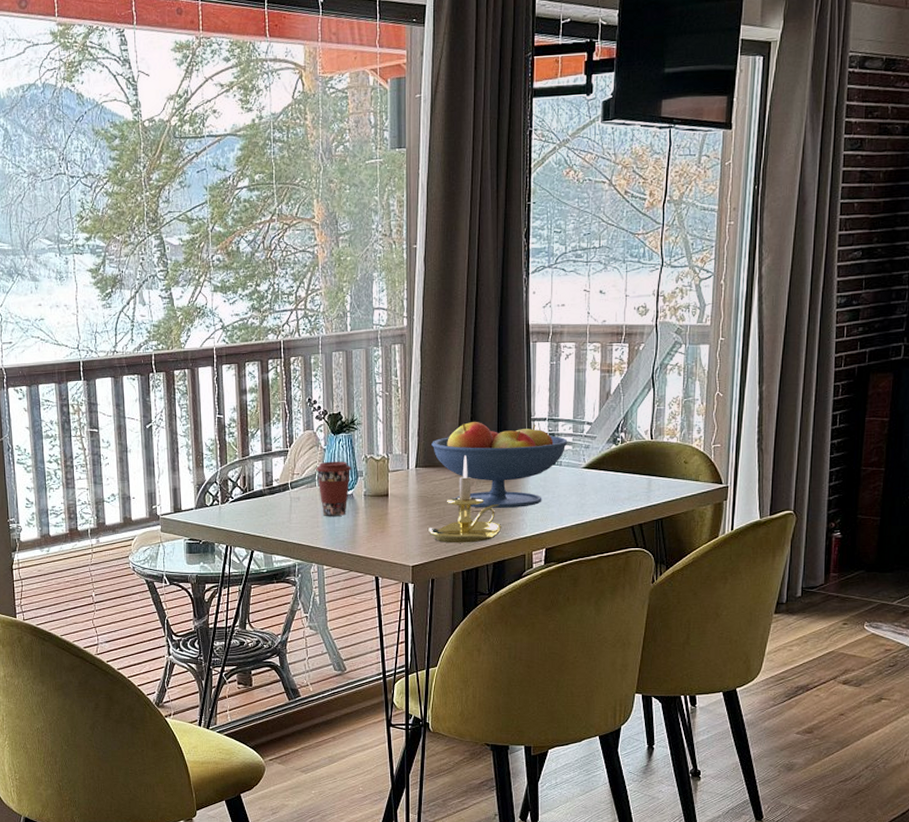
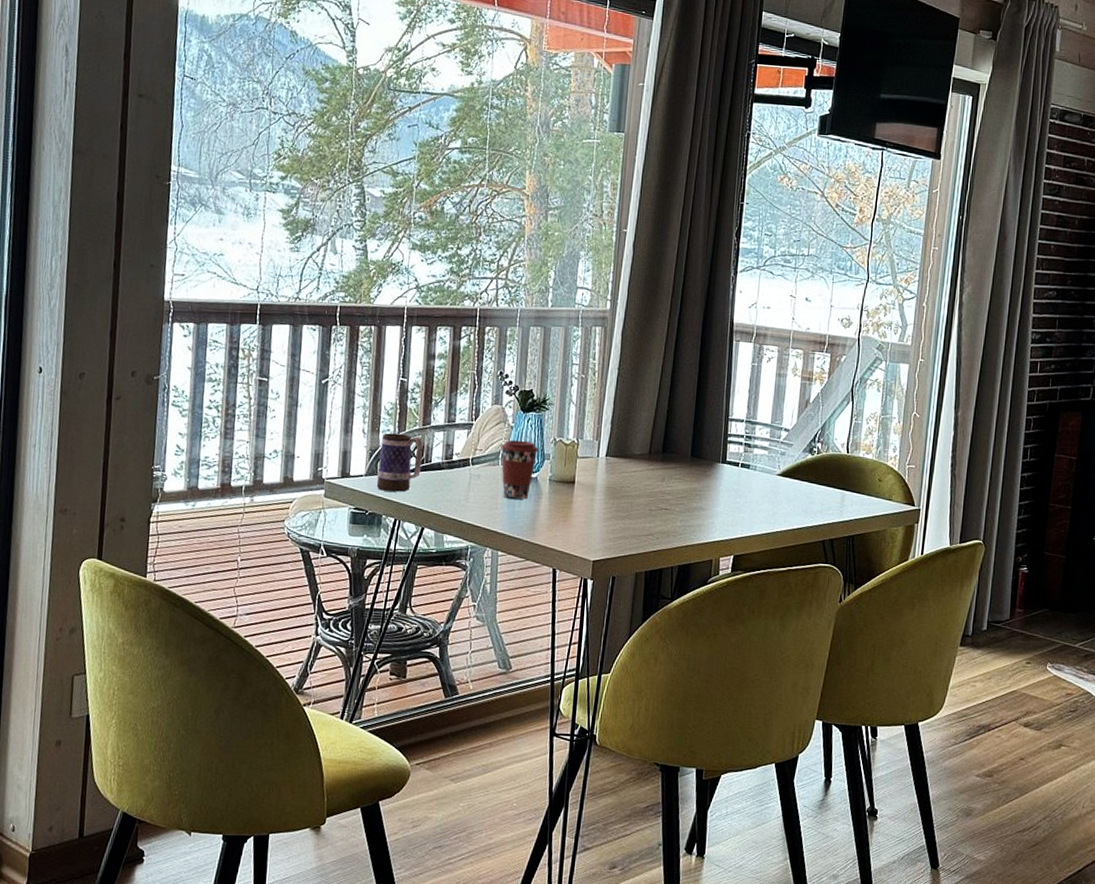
mug: none [206,467,245,521] -> present [376,433,423,492]
candle holder: present [427,455,502,543] -> none [612,449,691,542]
fruit bowl: present [432,422,568,508] -> none [624,415,764,510]

